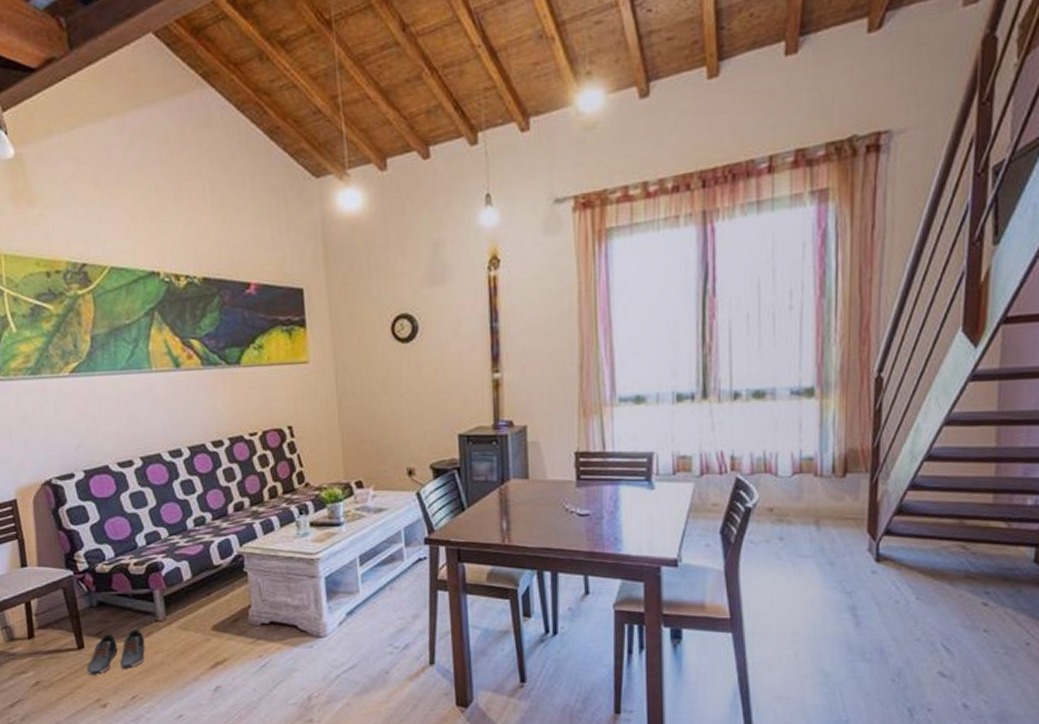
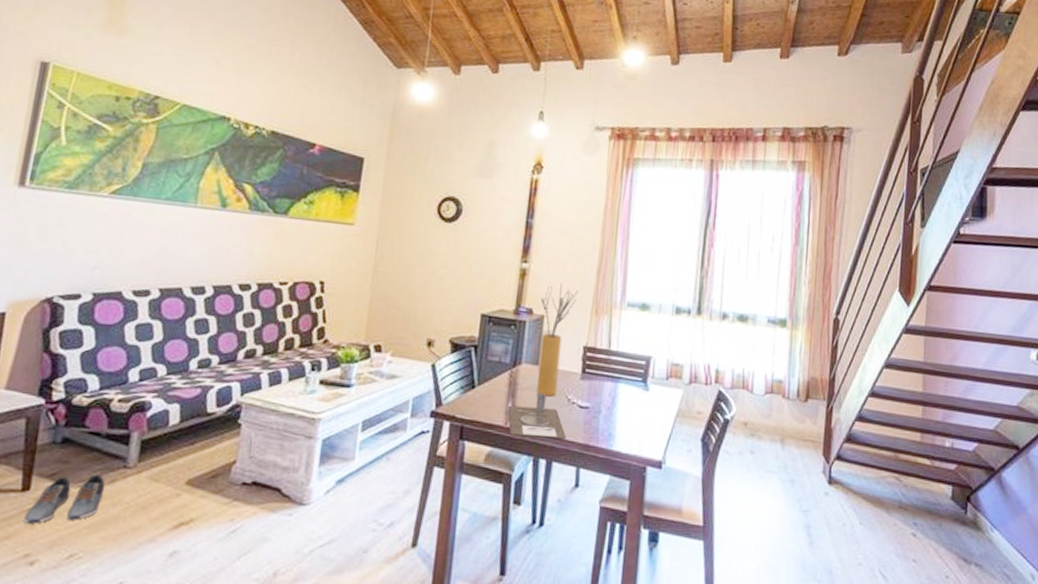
place setting: none [504,506,569,552] -> present [508,392,566,439]
vase: none [520,388,561,509] -> present [537,283,578,397]

